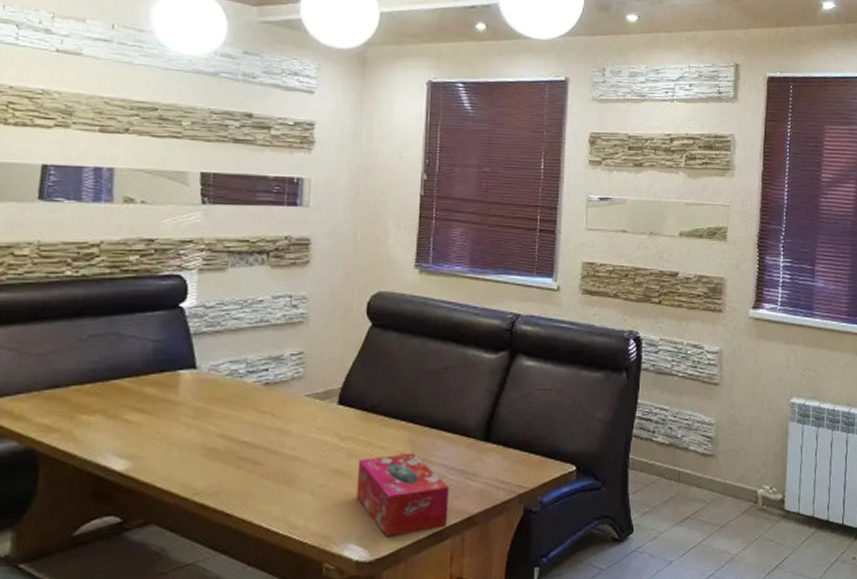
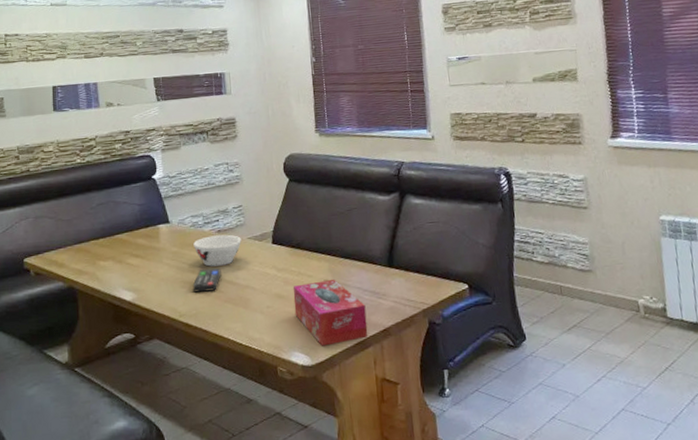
remote control: none [217,433,262,463] -> present [192,268,221,293]
bowl: none [227,389,296,430] -> present [193,234,241,267]

